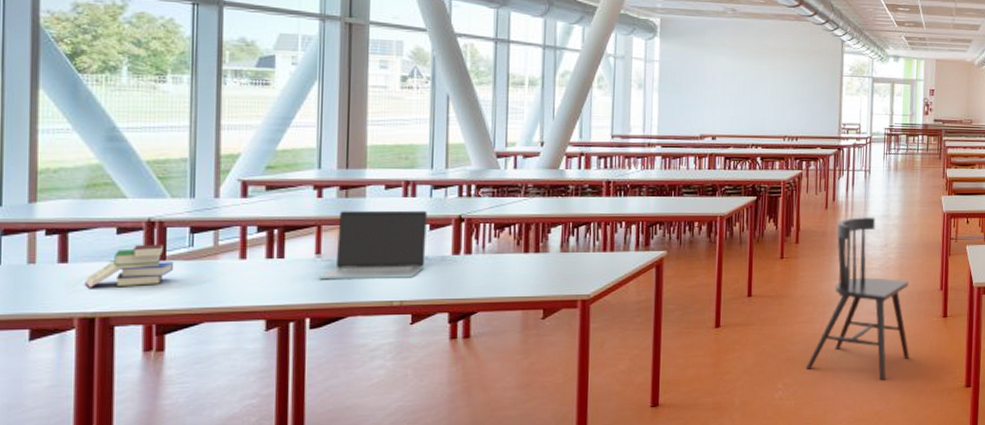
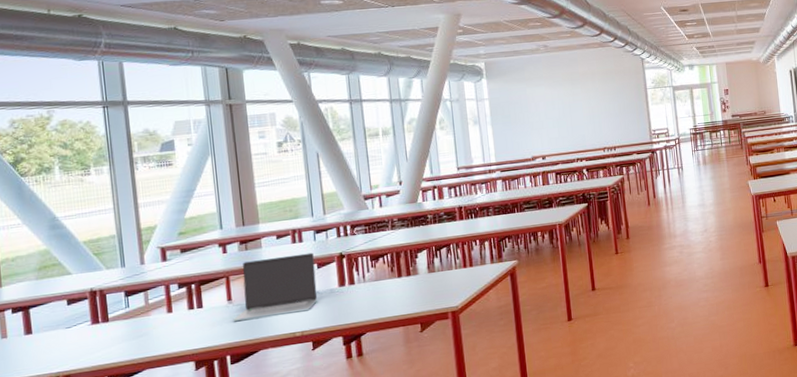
book: present [85,244,175,289] -> none [48,308,116,354]
chair: present [805,216,909,381] -> none [651,207,740,349]

